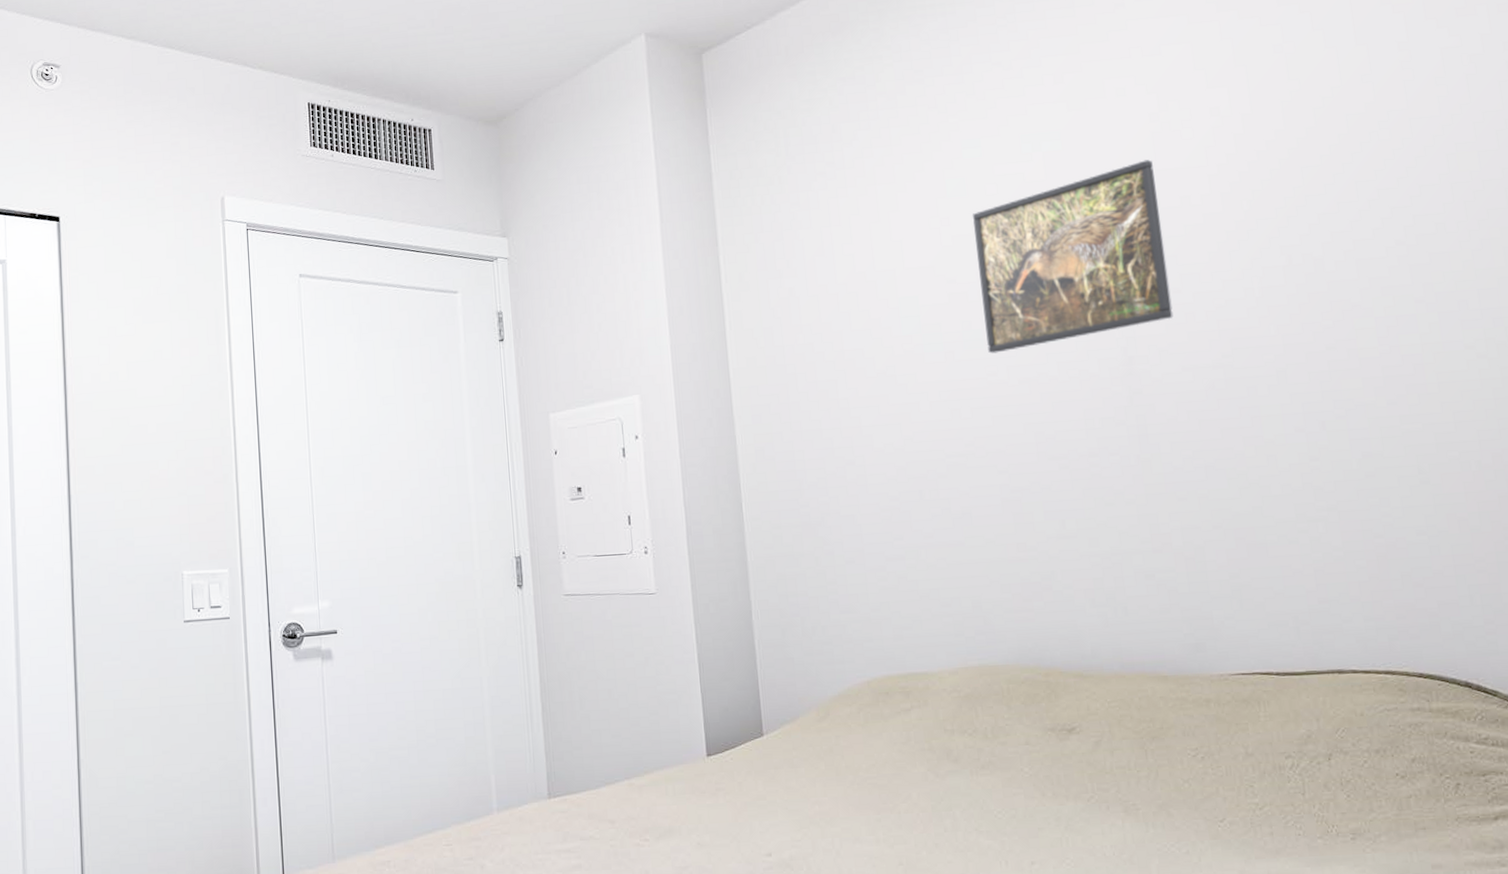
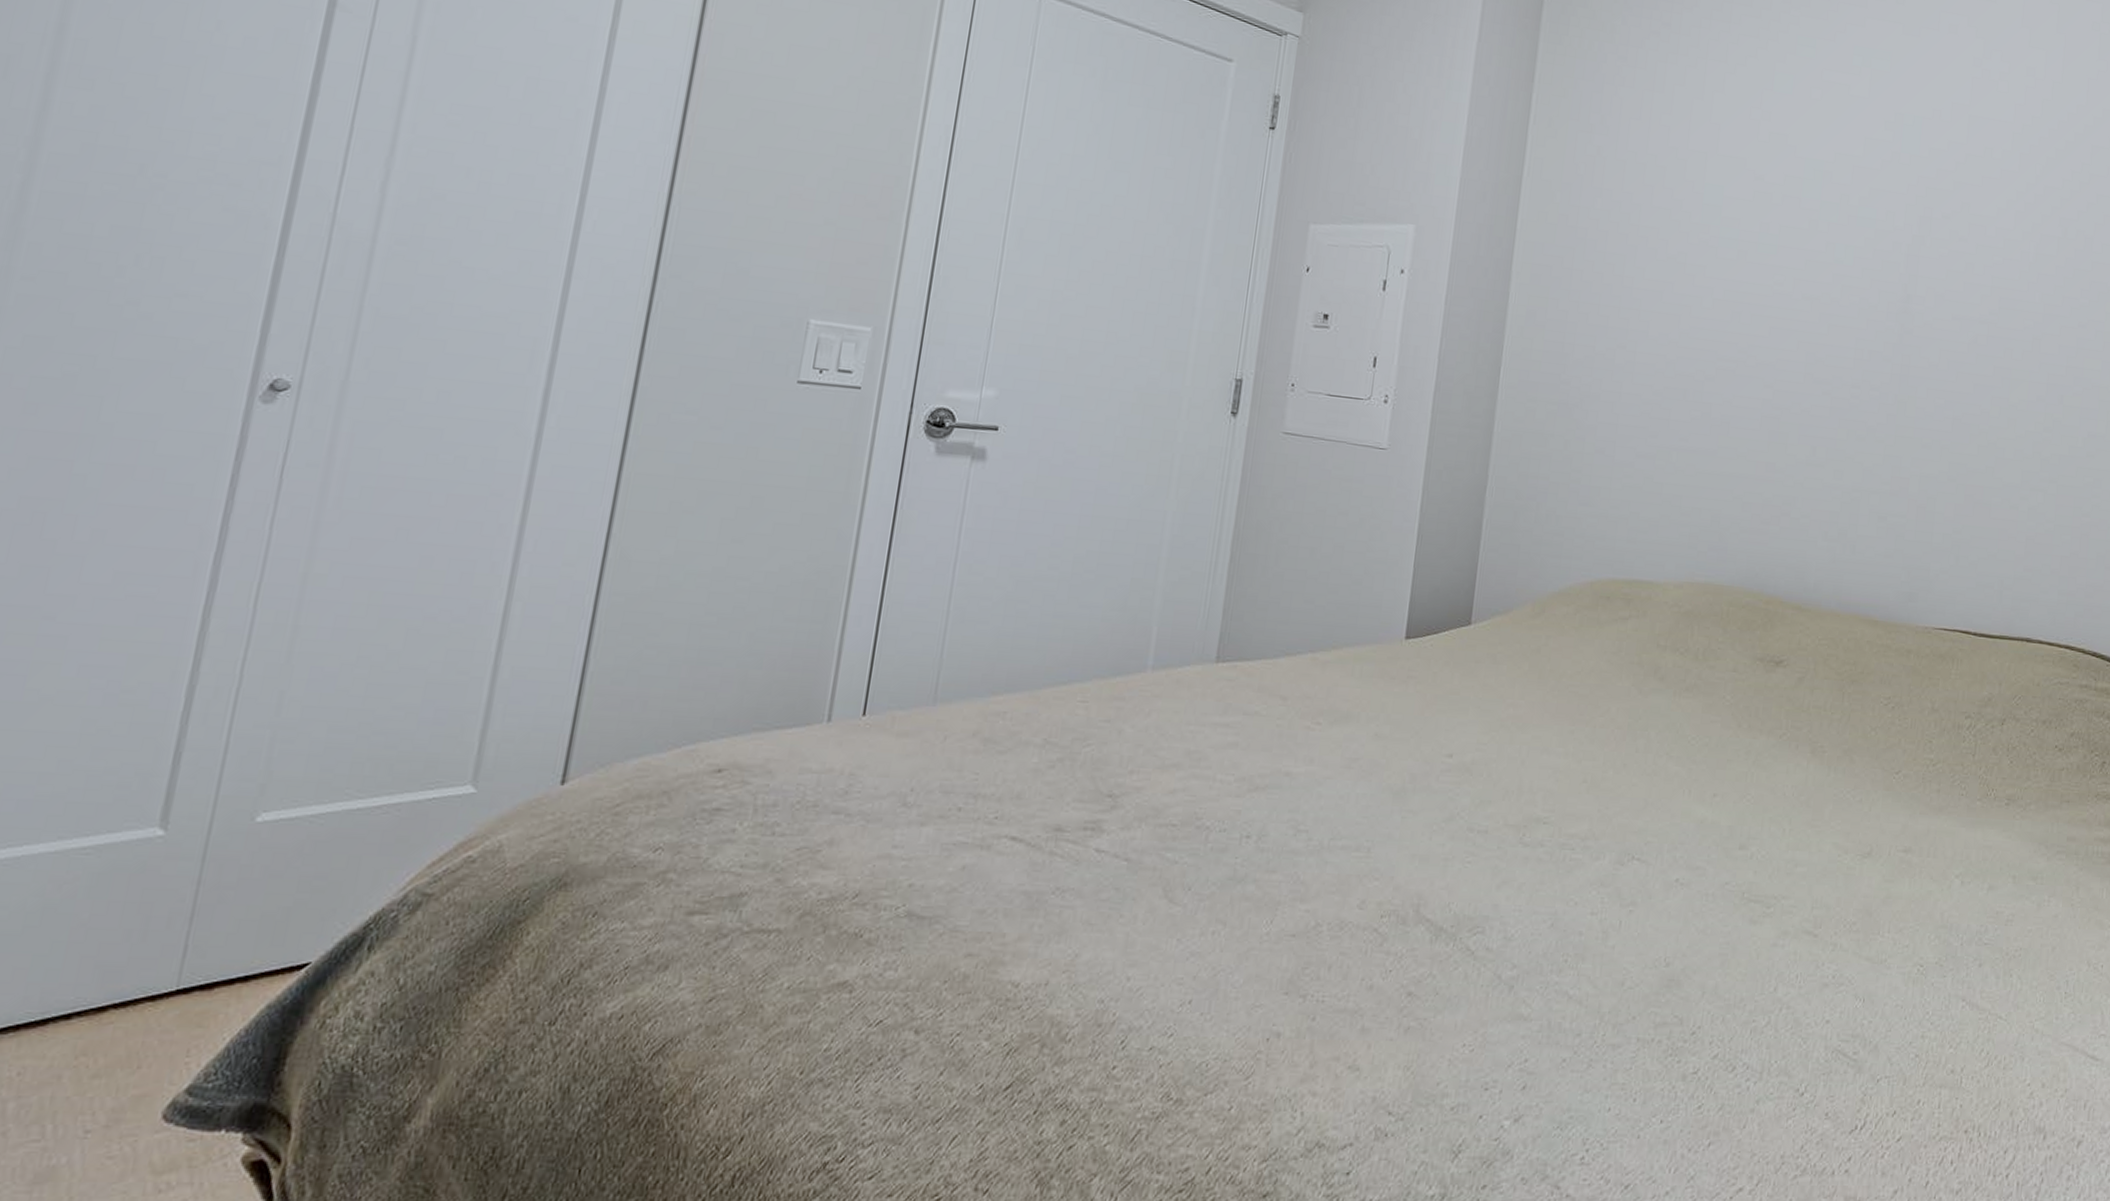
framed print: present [972,160,1173,354] -> none [1780,102,1967,266]

